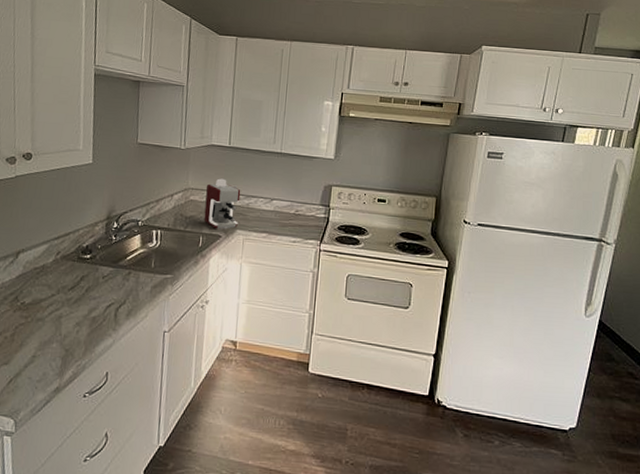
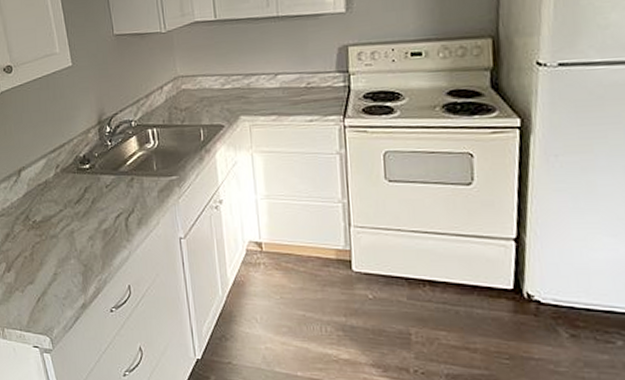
coffee maker: present [204,178,241,229] -> none [197,59,241,118]

